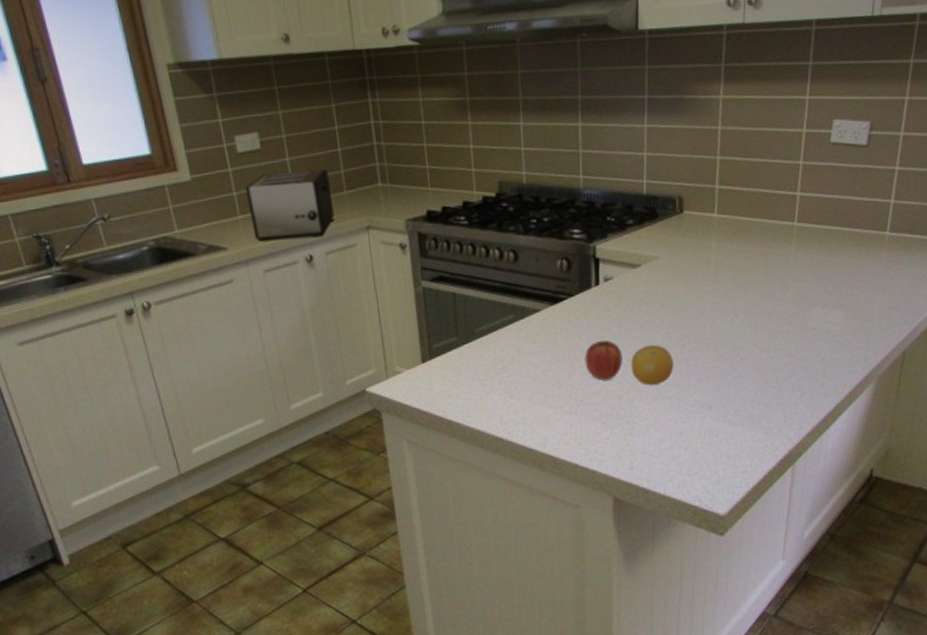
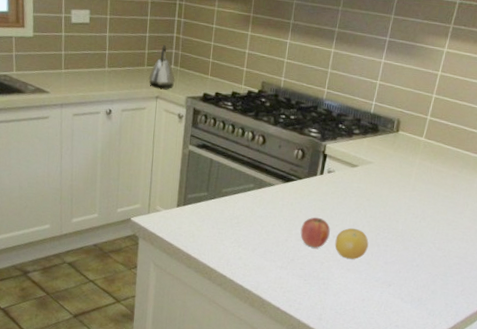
toaster: present [245,169,335,243] -> none [71,42,136,98]
kettle: none [352,158,387,217] -> present [148,45,175,90]

